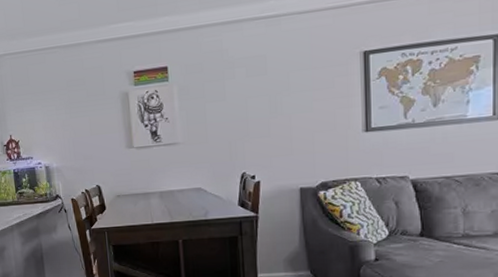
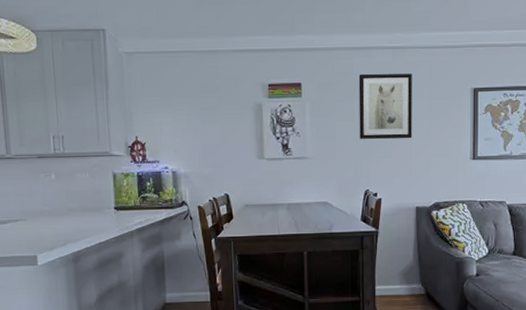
wall art: none [228,43,293,119] -> present [358,73,412,140]

